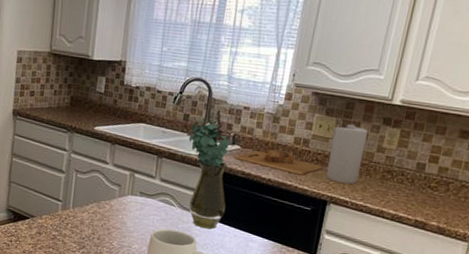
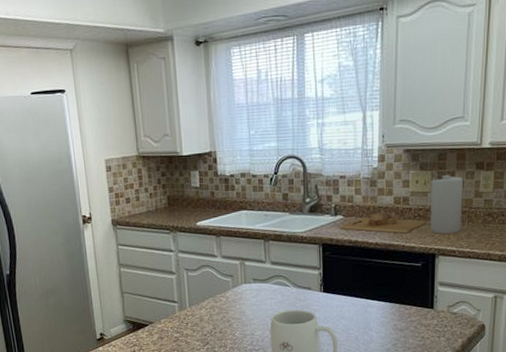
vase: present [188,117,231,229] -> none [291,195,340,303]

